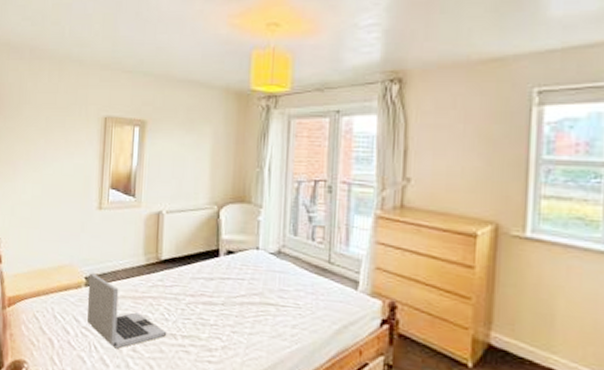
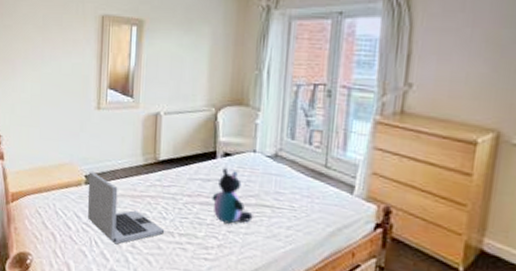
stuffed toy: none [215,266,257,324] -> present [212,168,253,224]

